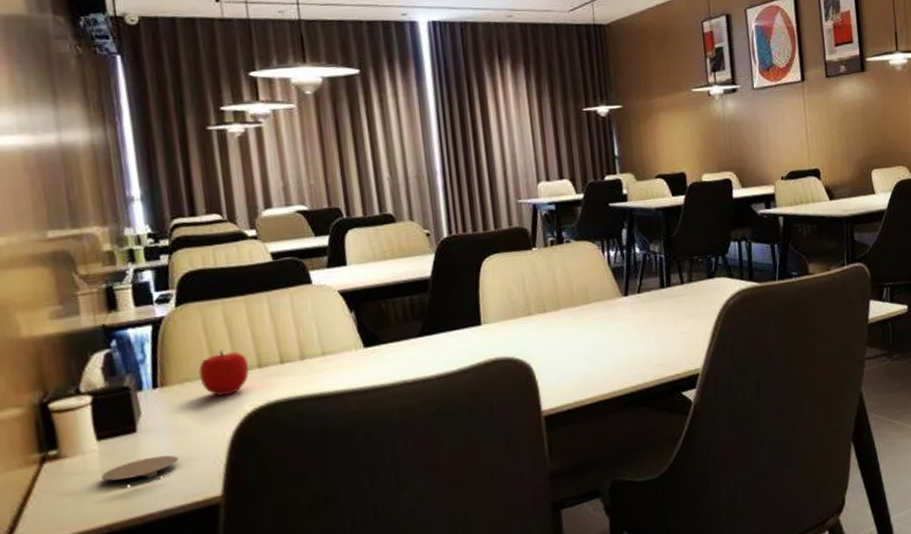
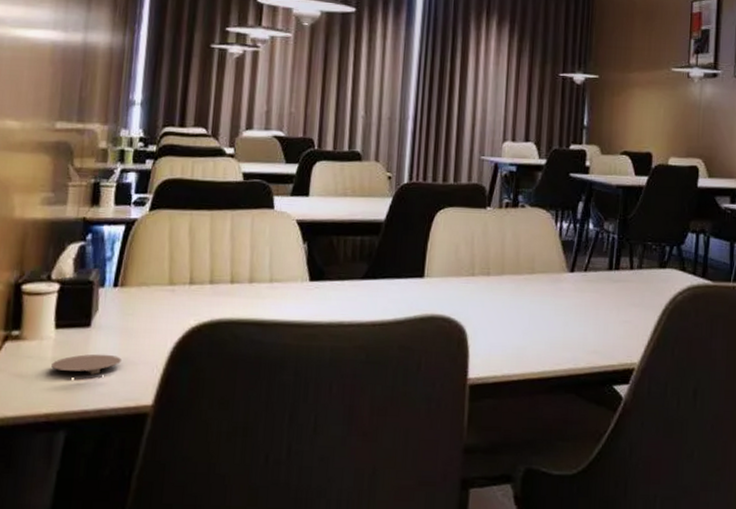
fruit: present [199,350,249,397] -> none [156,260,203,307]

